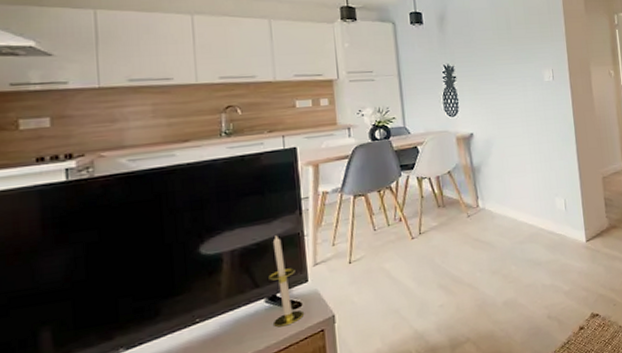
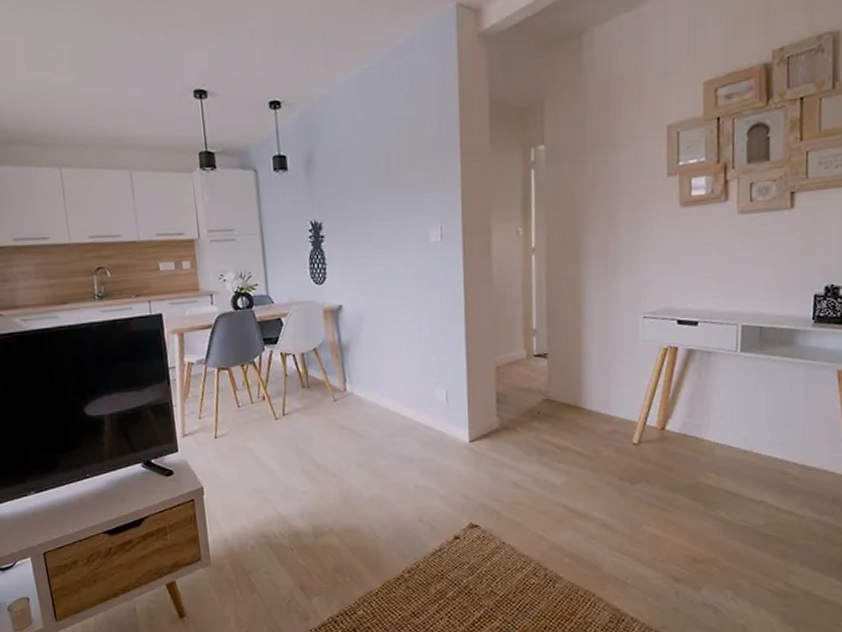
candle: present [268,235,304,328] -> none [143,403,176,492]

